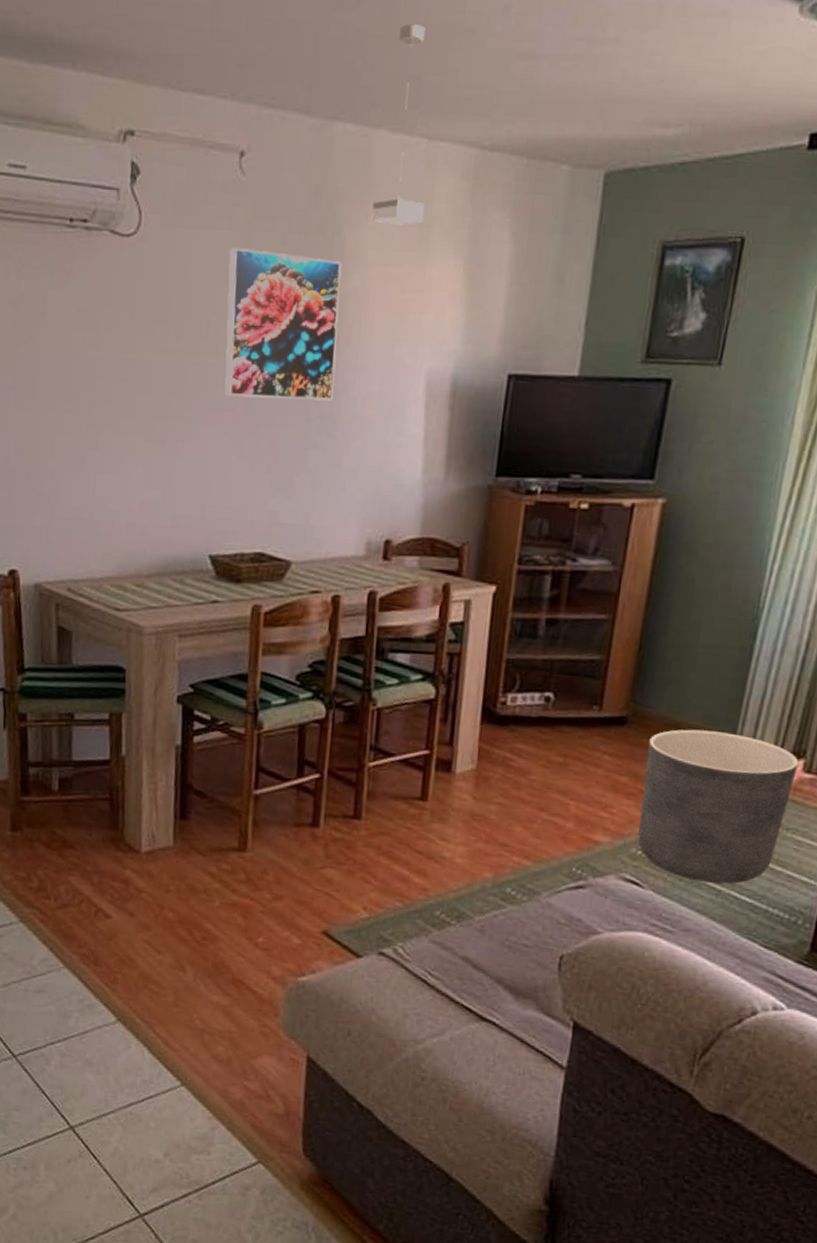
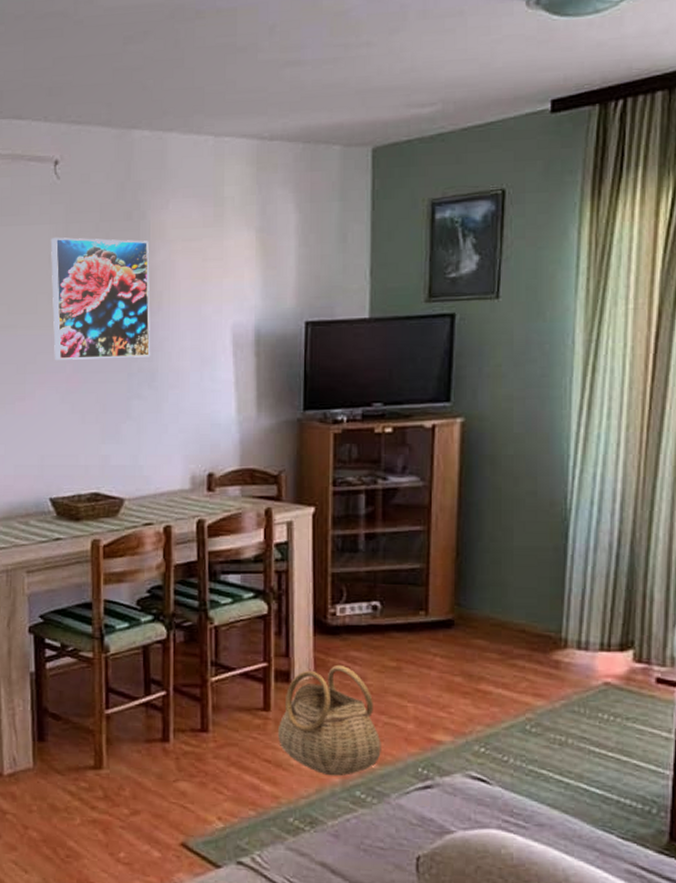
pendant lamp: present [372,24,425,225] -> none [172,48,216,207]
basket: none [432,756,538,872] -> present [277,664,381,776]
planter: present [637,729,799,884] -> none [478,627,628,777]

